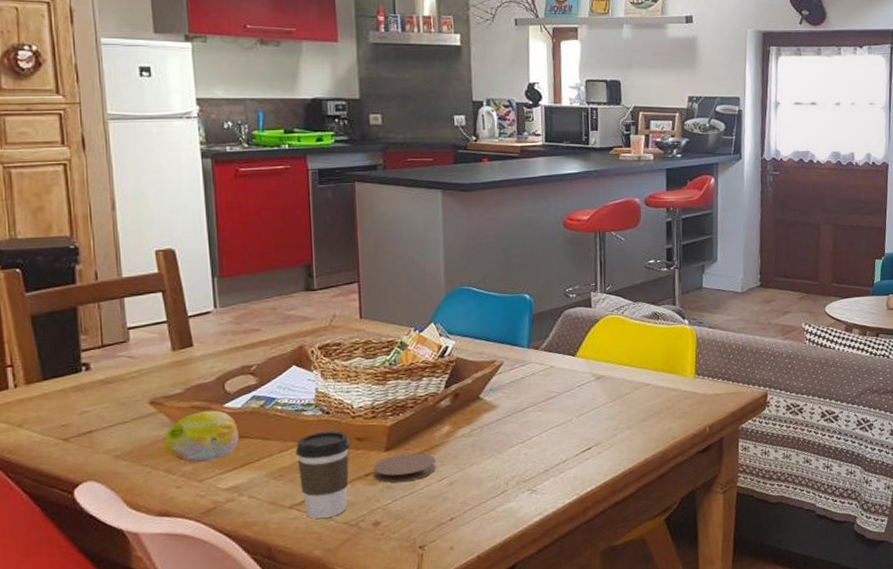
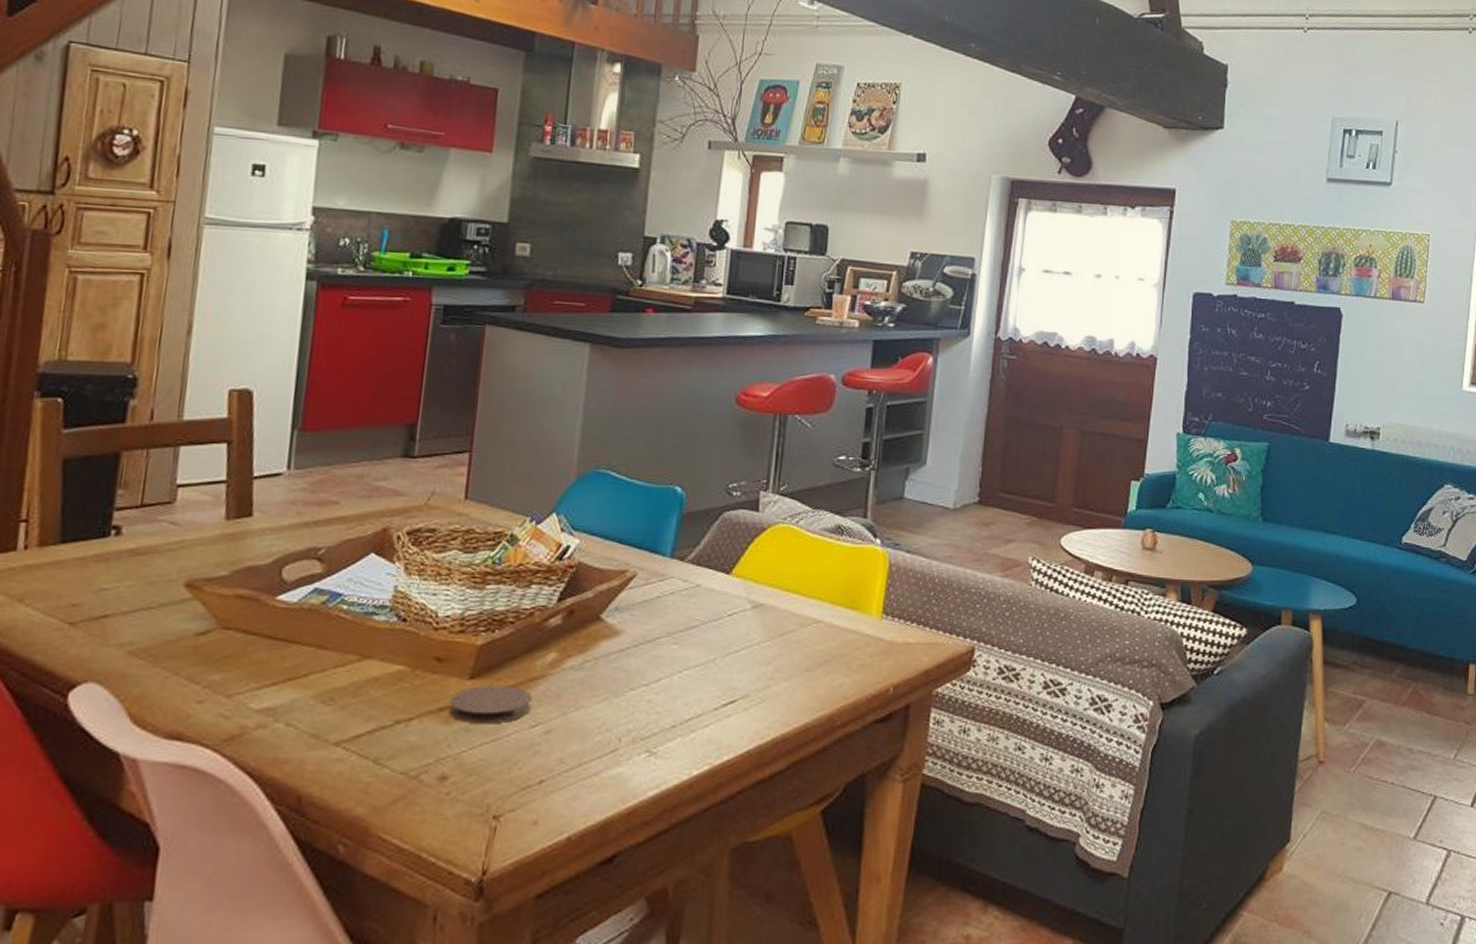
fruit: present [164,410,239,463] -> none [192,602,289,672]
coffee cup: present [295,431,350,519] -> none [354,645,426,764]

